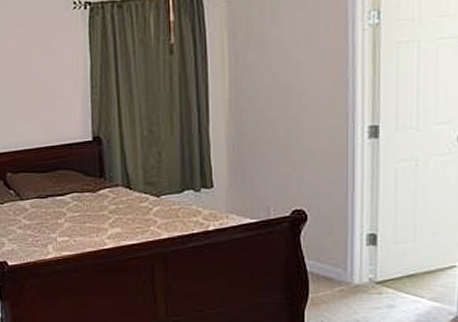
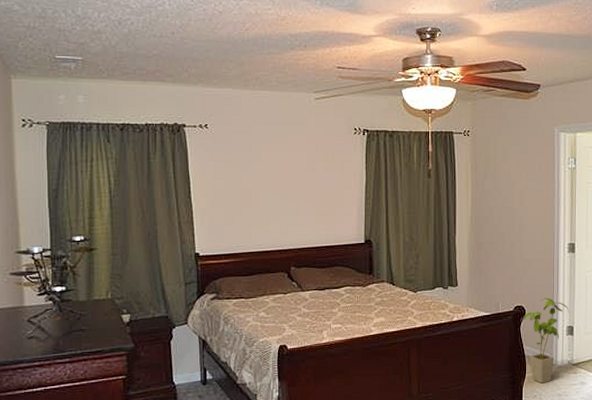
house plant: none [304,198,371,306] -> present [523,297,570,383]

